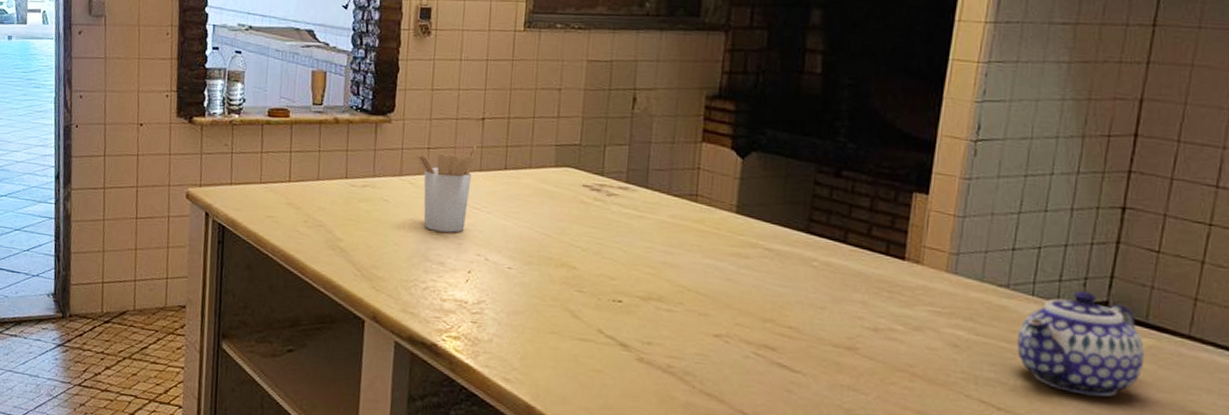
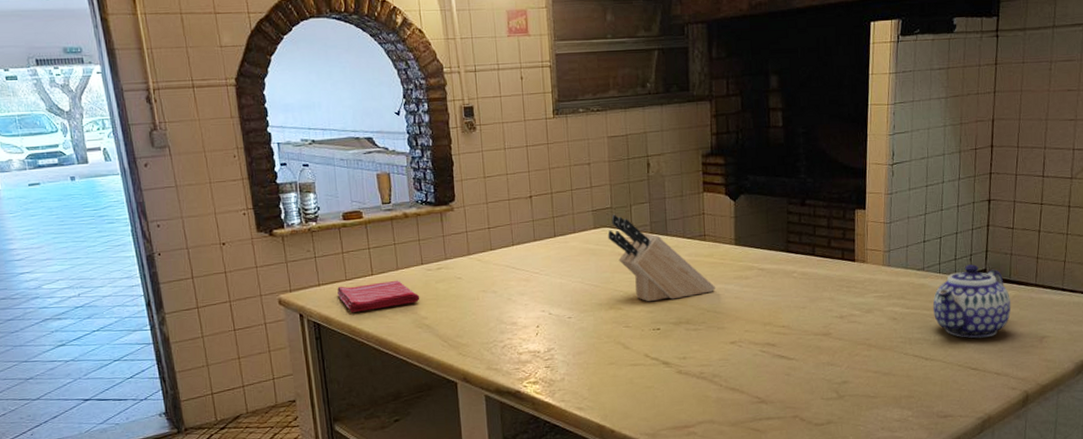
dish towel: none [248,188,338,221] -> present [336,280,420,313]
utensil holder: present [417,146,477,233] -> none [480,220,529,298]
knife block: none [570,153,702,268] -> present [607,214,715,302]

